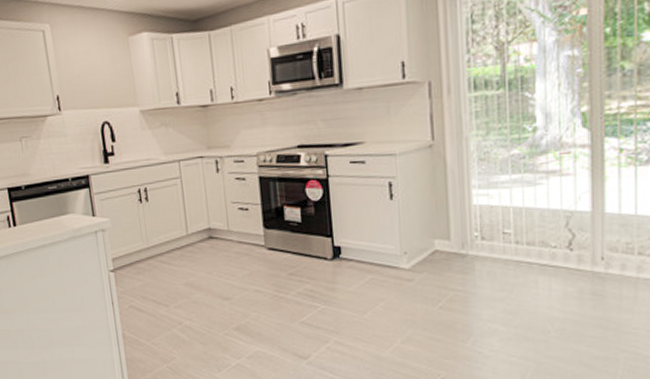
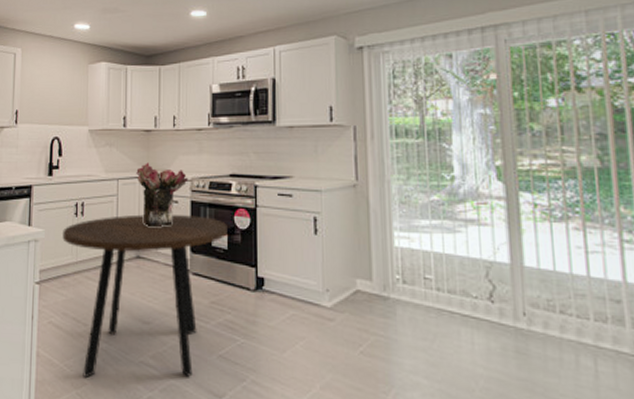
dining table: none [129,191,300,352] -> present [62,214,227,377]
bouquet: none [197,140,254,206] -> present [136,163,188,227]

